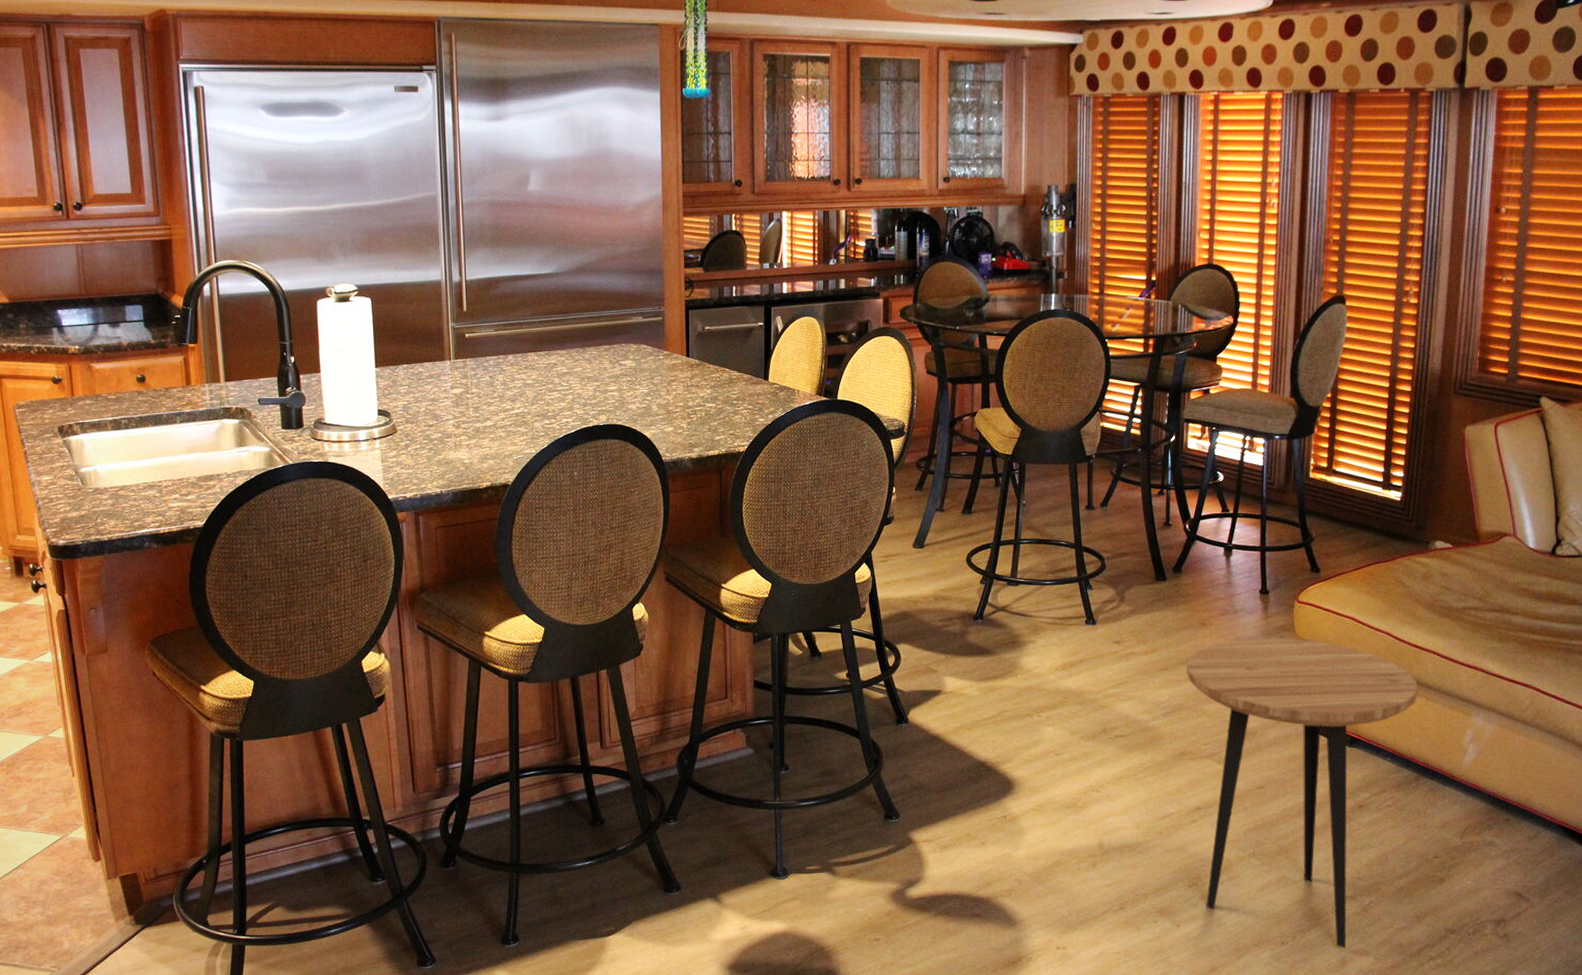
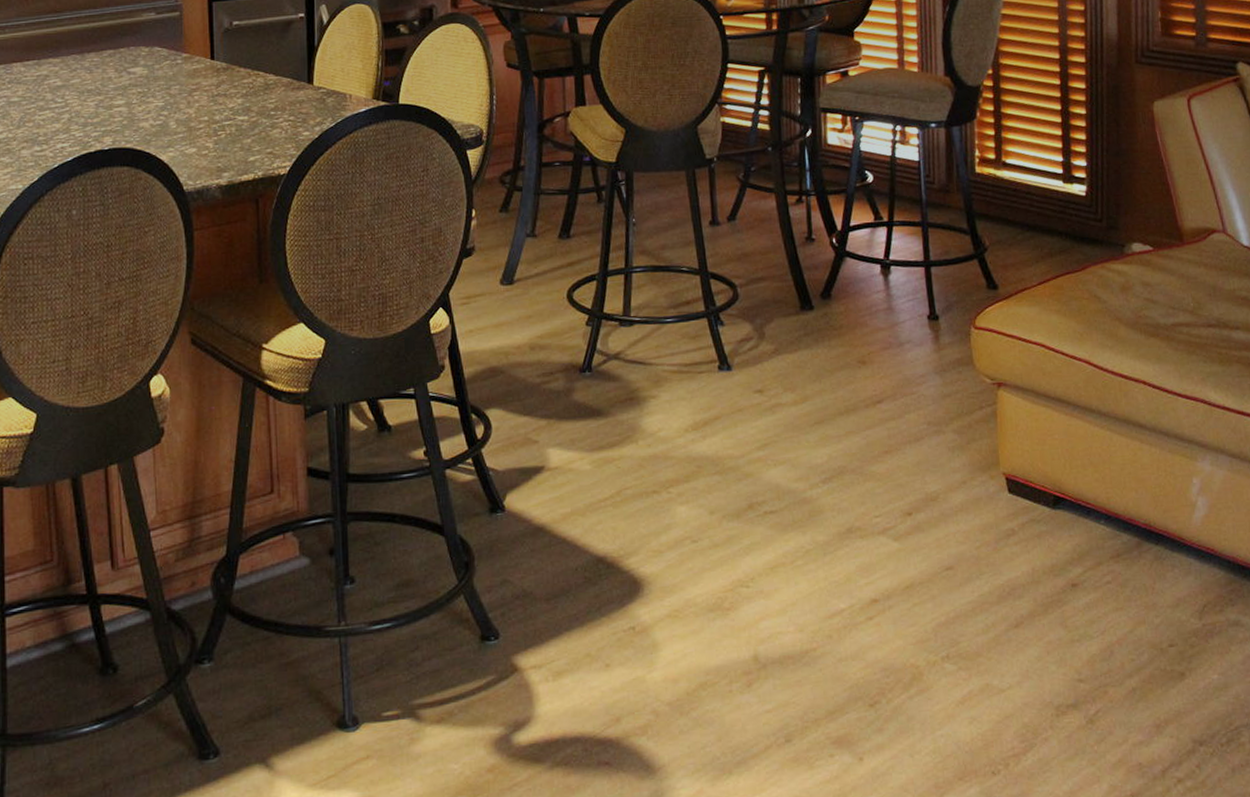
side table: present [1186,637,1418,949] -> none [845,374,1130,775]

